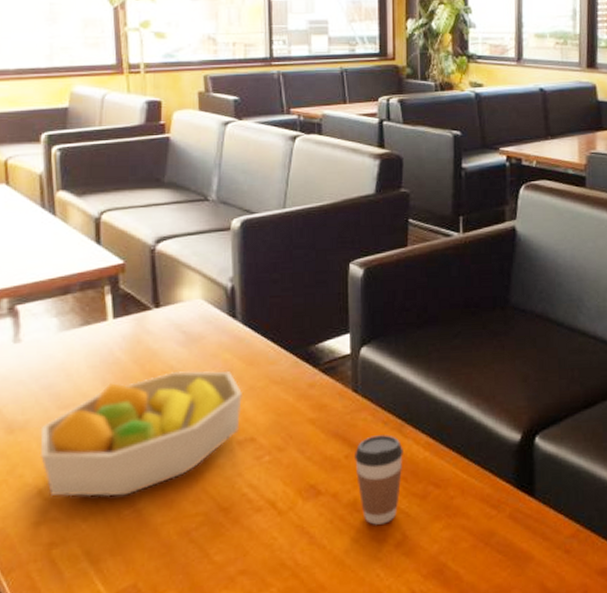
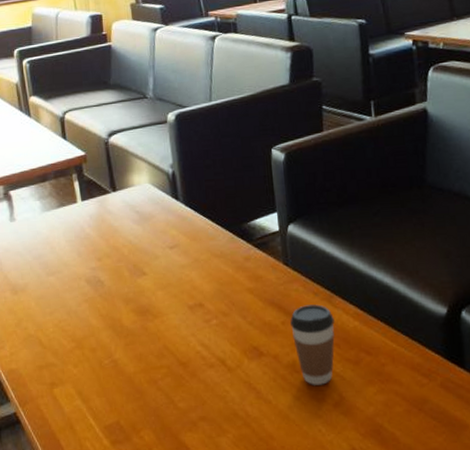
fruit bowl: present [39,370,242,497] -> none [36,244,190,349]

